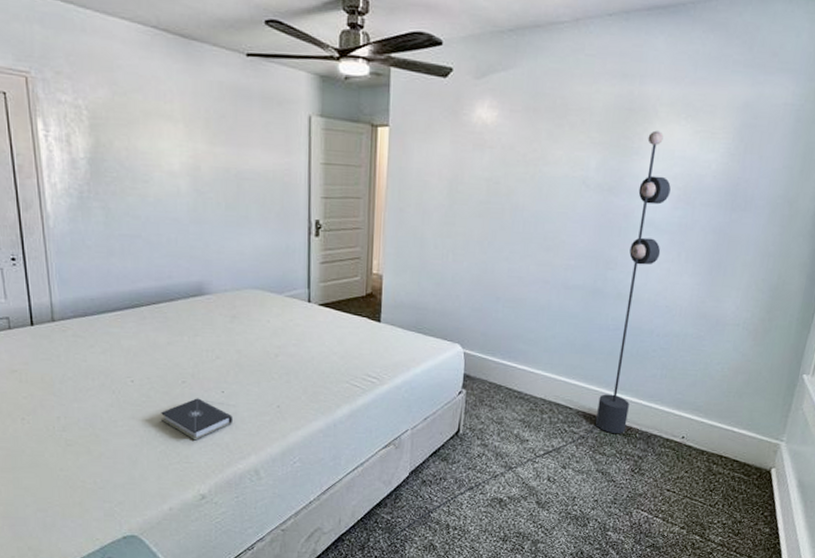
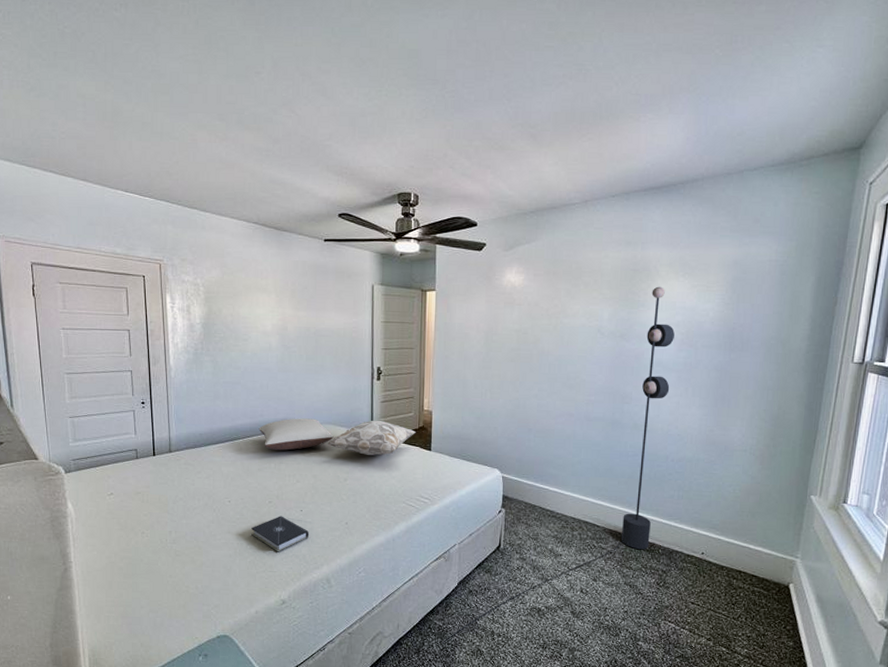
pillow: none [166,281,262,321] -> present [258,418,334,451]
decorative pillow: none [254,284,364,328] -> present [328,420,417,456]

